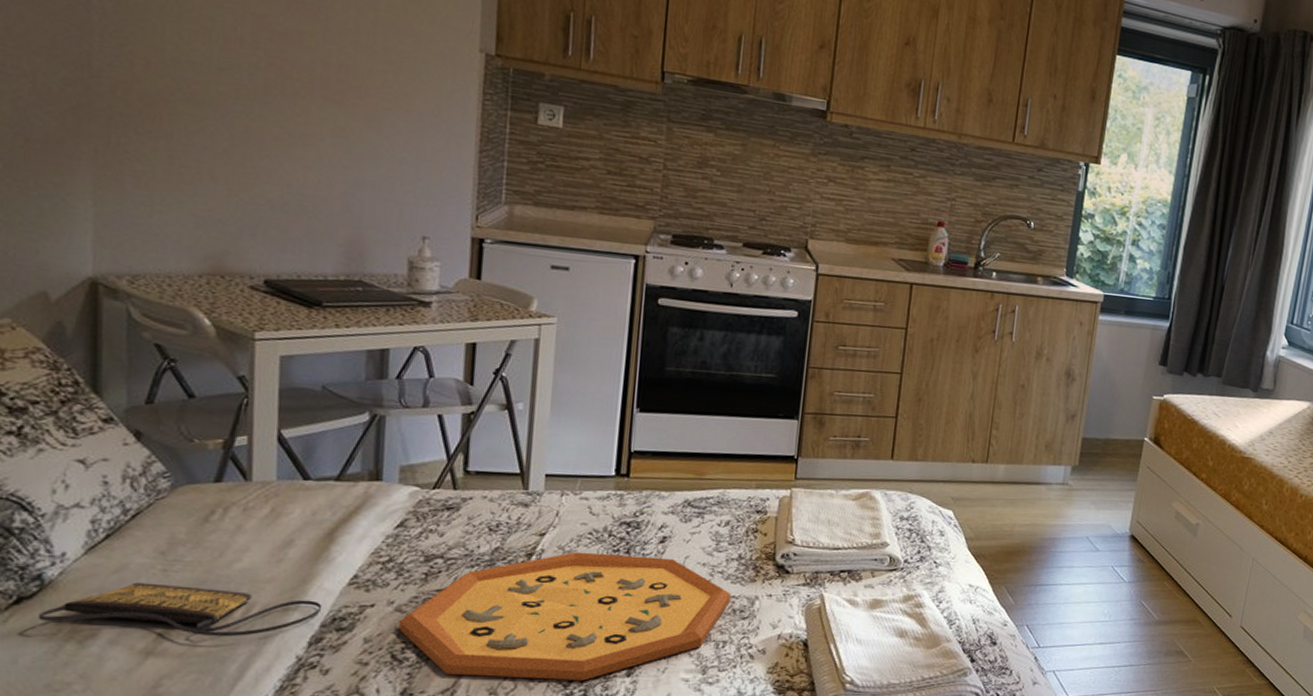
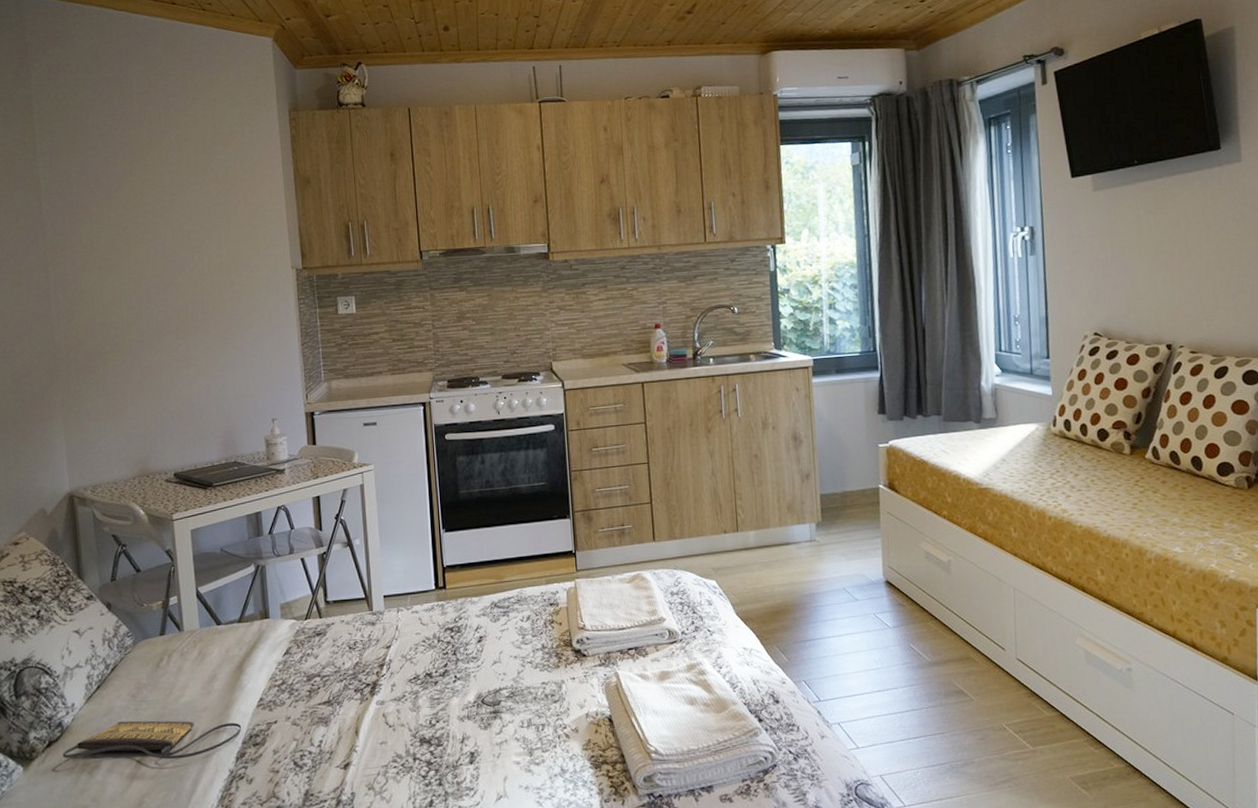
decorative tray: present [398,551,731,681] -> none [296,655,542,775]

